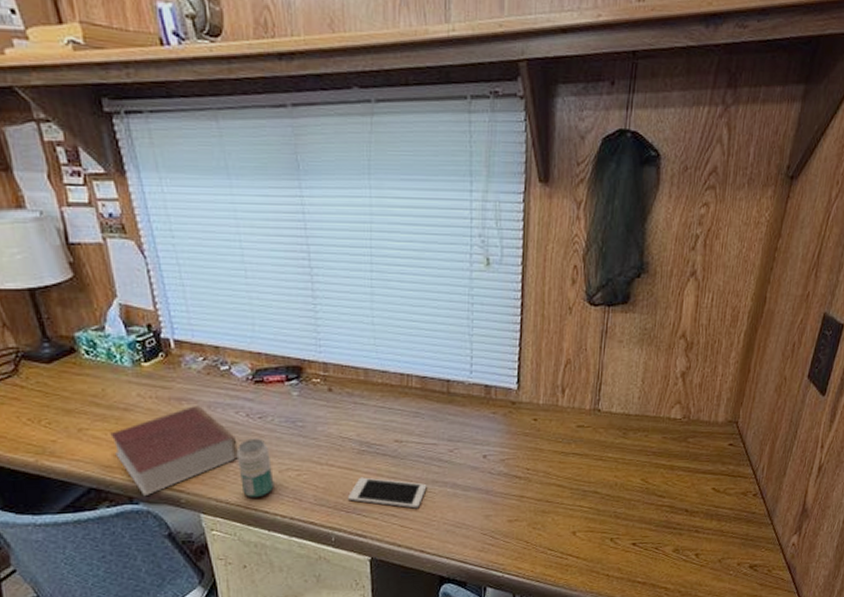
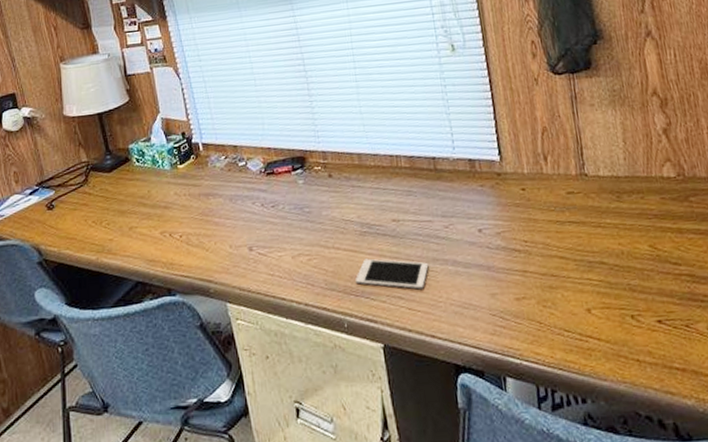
book: present [110,404,238,497] -> none [154,198,256,288]
beverage can: present [236,438,274,498] -> none [255,226,289,285]

